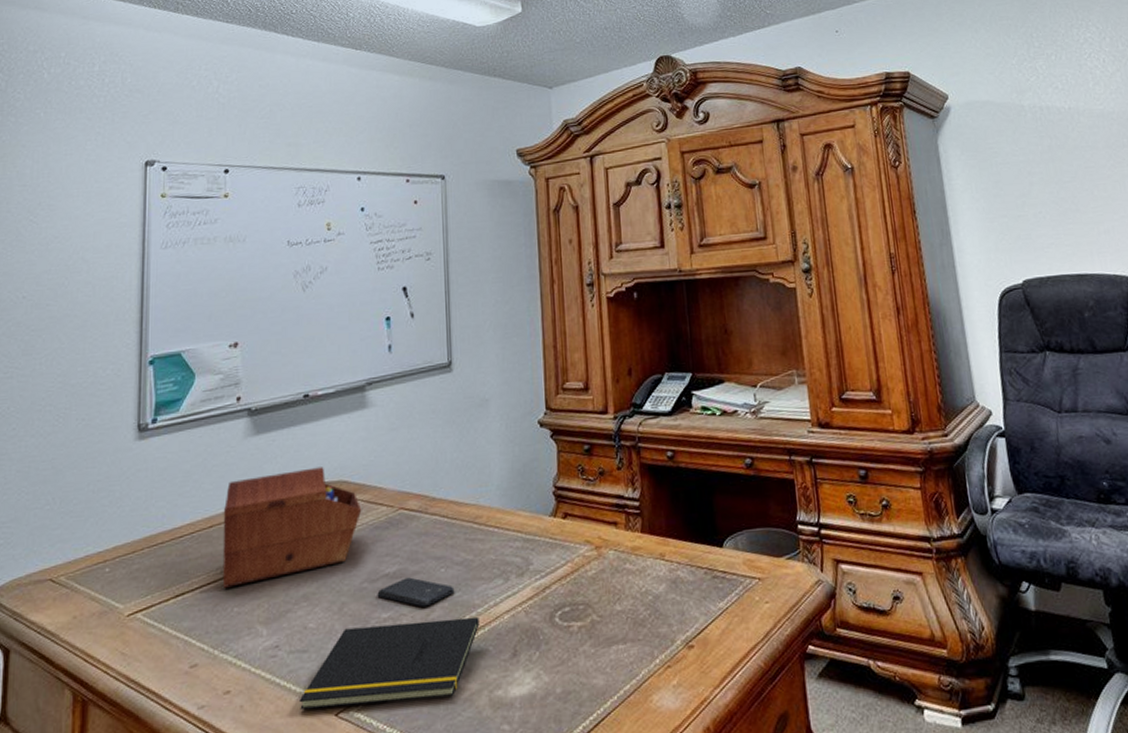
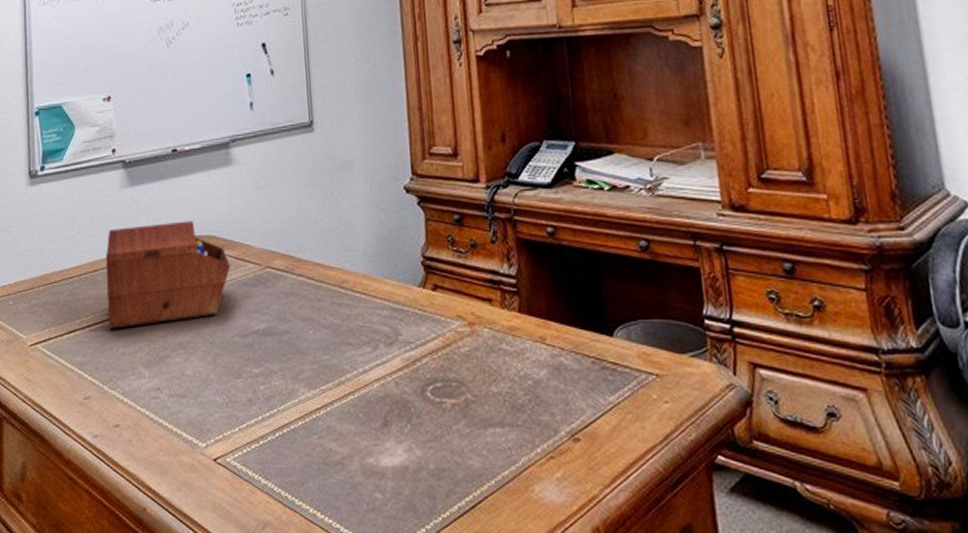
notepad: present [298,616,480,710] -> none [180,379,349,458]
smartphone: present [377,577,455,607] -> none [248,336,323,367]

